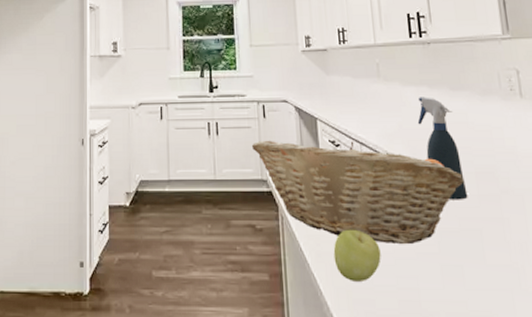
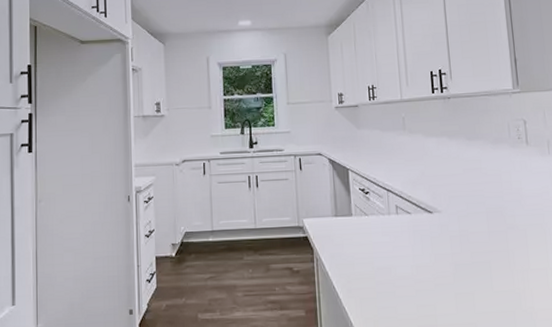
fruit basket: present [251,140,465,245] -> none [289,189,477,278]
apple: present [333,229,381,281] -> none [362,266,404,312]
spray bottle: present [417,97,468,200] -> none [438,146,480,237]

